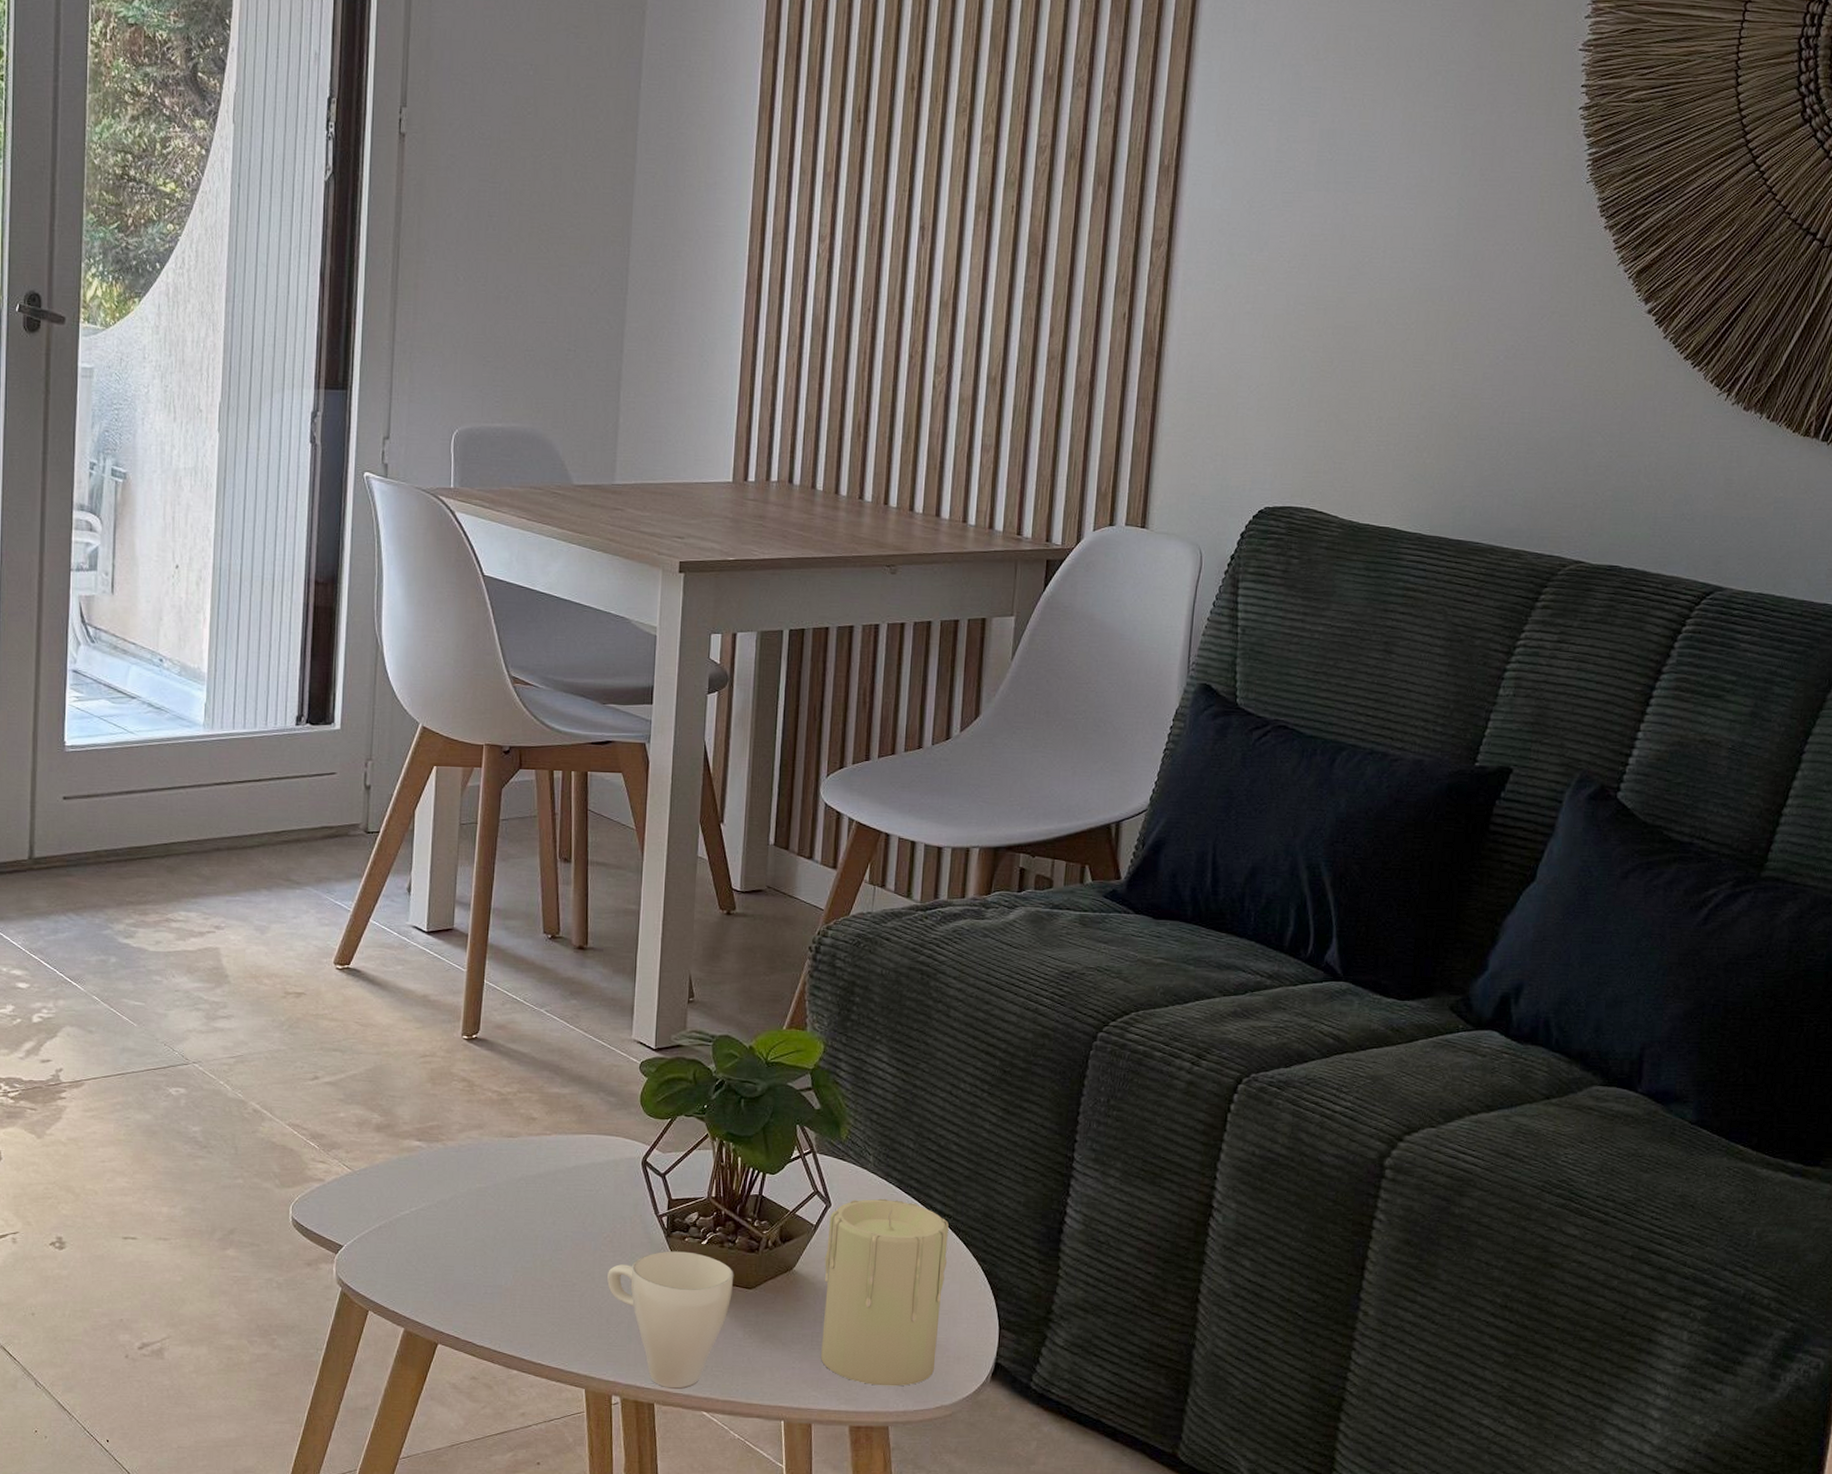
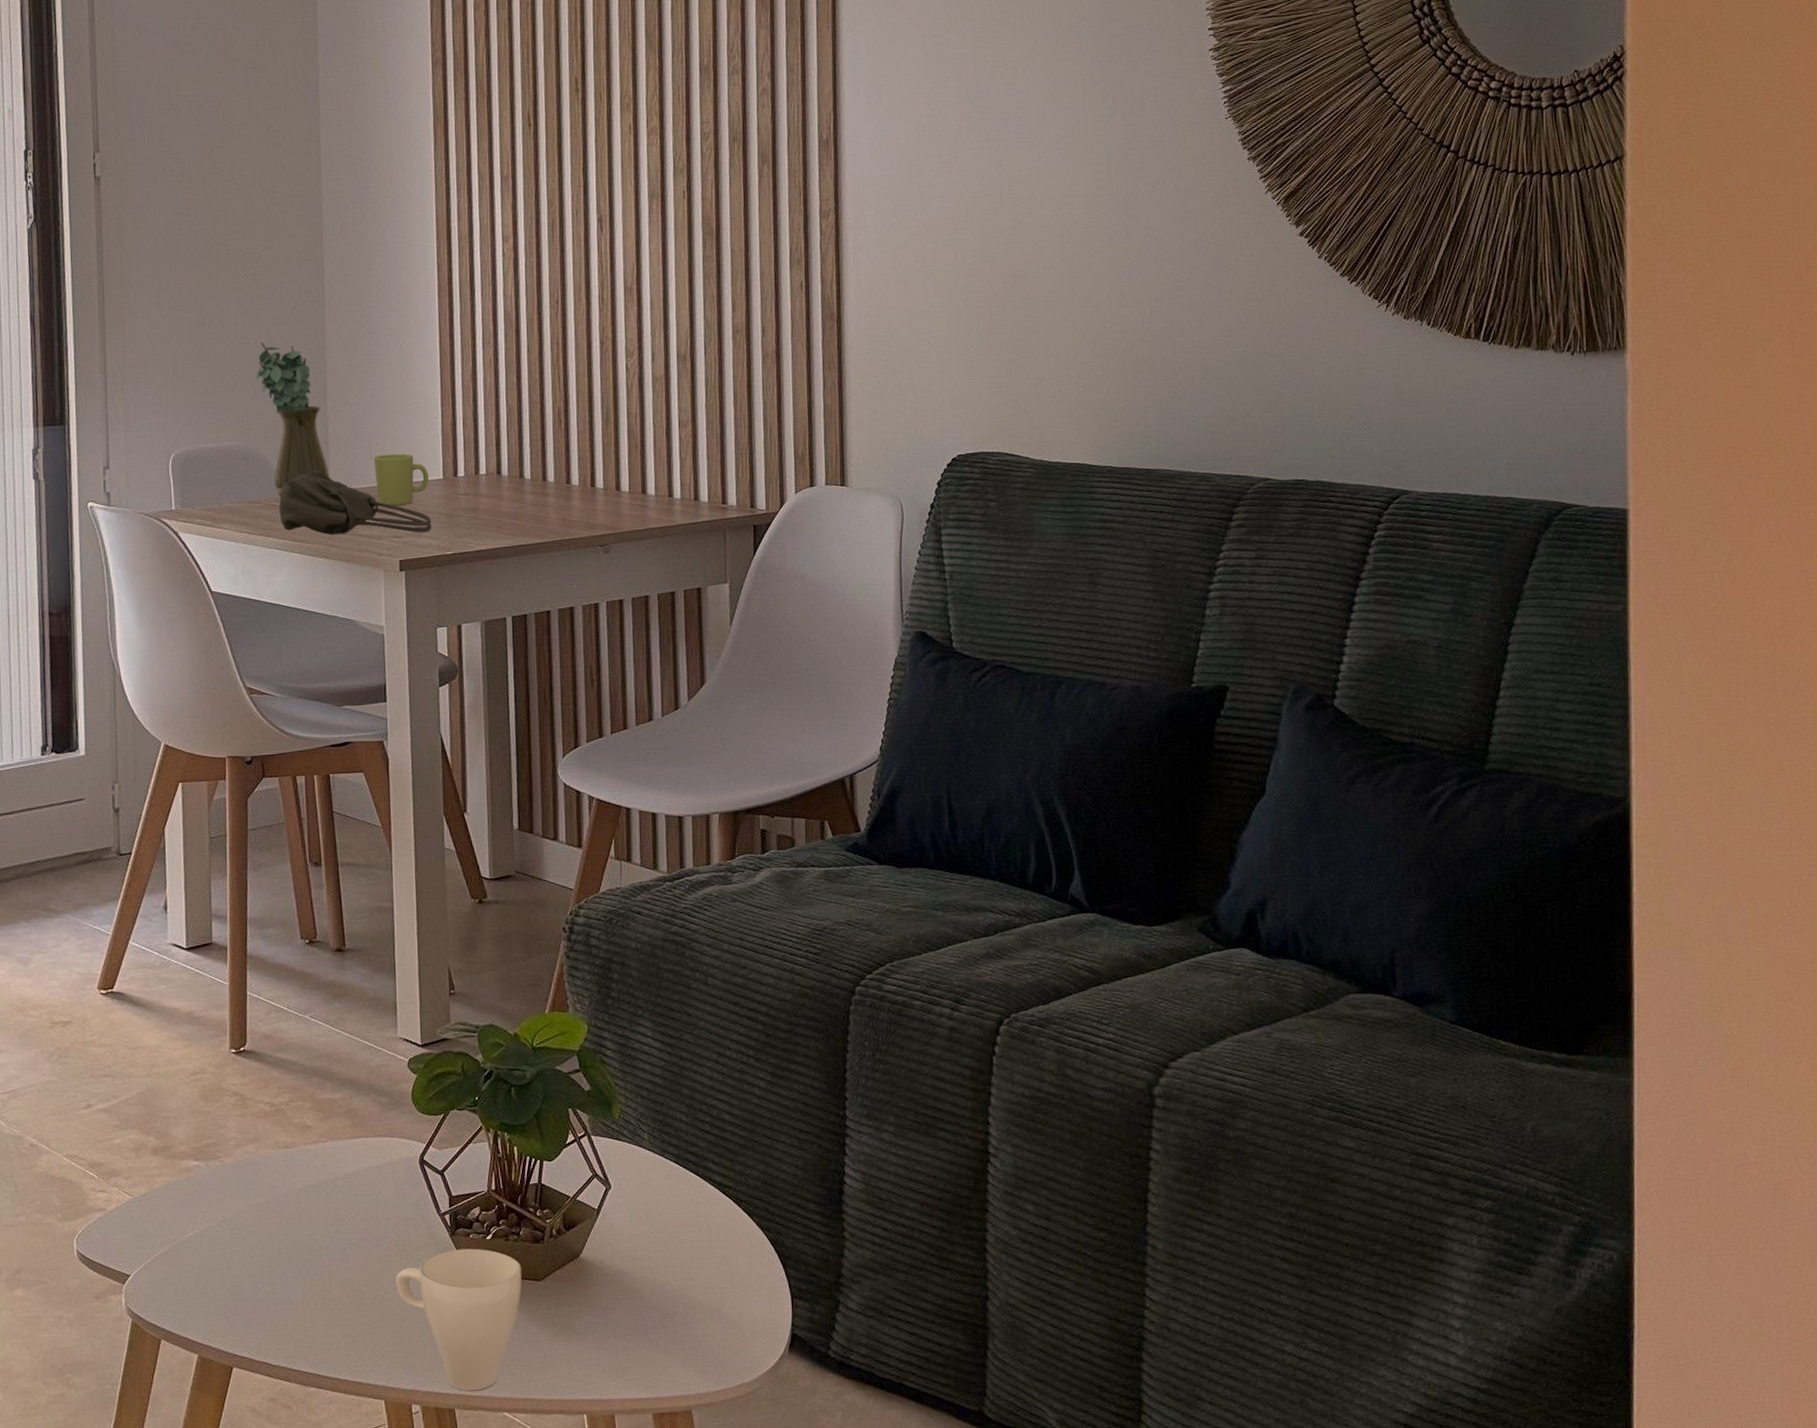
vase: none [550,323,616,485] -> present [256,342,330,497]
handbag: none [560,461,717,536] -> present [278,470,432,535]
mug: none [662,451,718,506] -> present [373,453,429,506]
candle: present [821,1198,949,1386] -> none [610,1175,733,1369]

